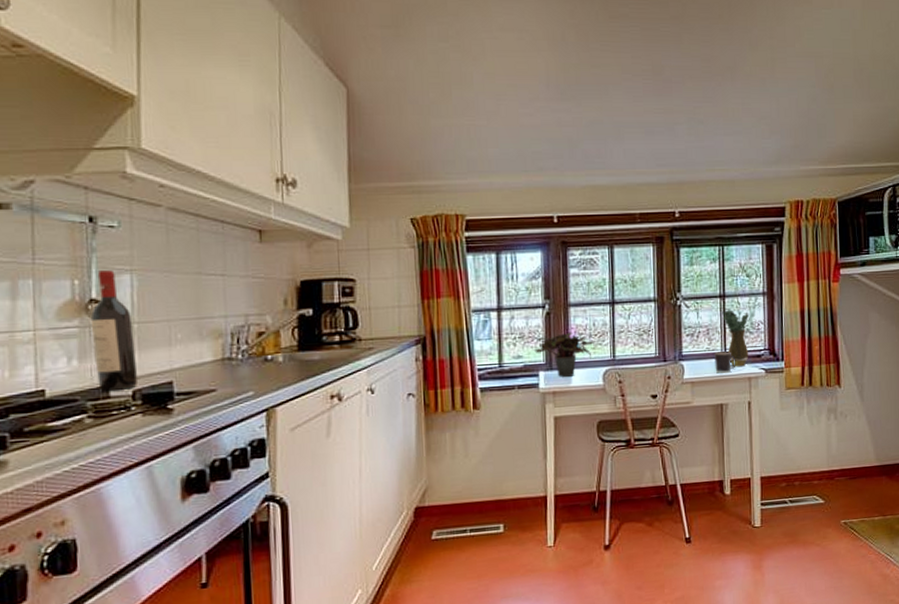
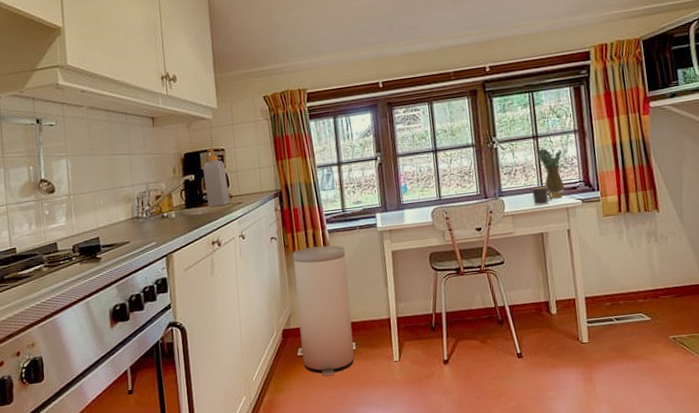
wine bottle: present [90,270,139,391] -> none [41,157,76,247]
soap bottle: none [324,276,358,352] -> present [203,147,230,208]
pedal bin: none [434,406,501,565] -> present [293,245,355,377]
potted plant: present [533,333,596,377] -> none [370,179,423,217]

